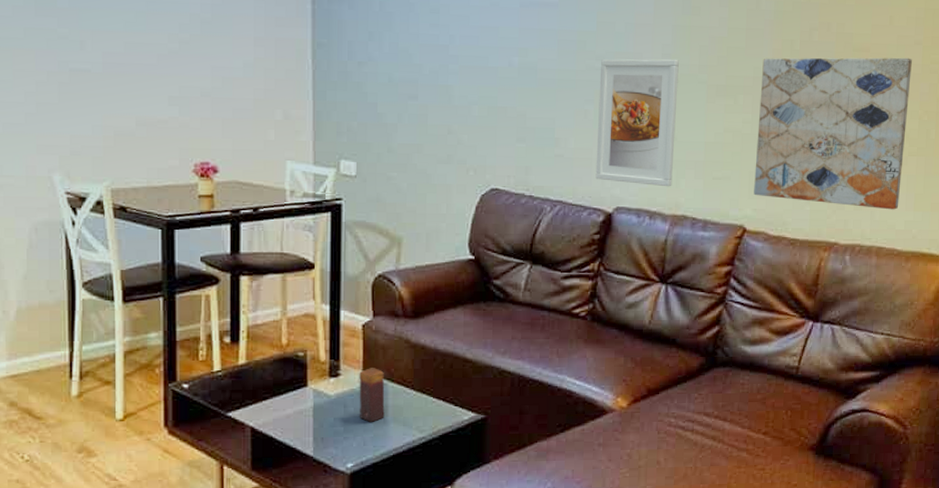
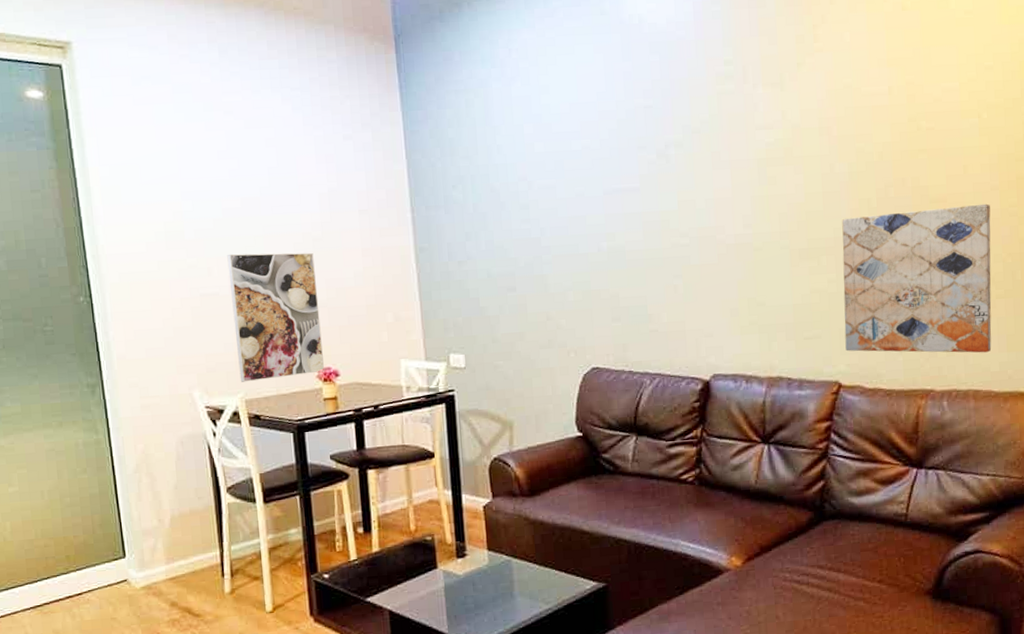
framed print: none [103,28,203,170] -> present [227,252,325,382]
candle: present [359,368,385,422] -> none [484,546,512,598]
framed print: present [595,59,679,187] -> none [685,228,765,351]

